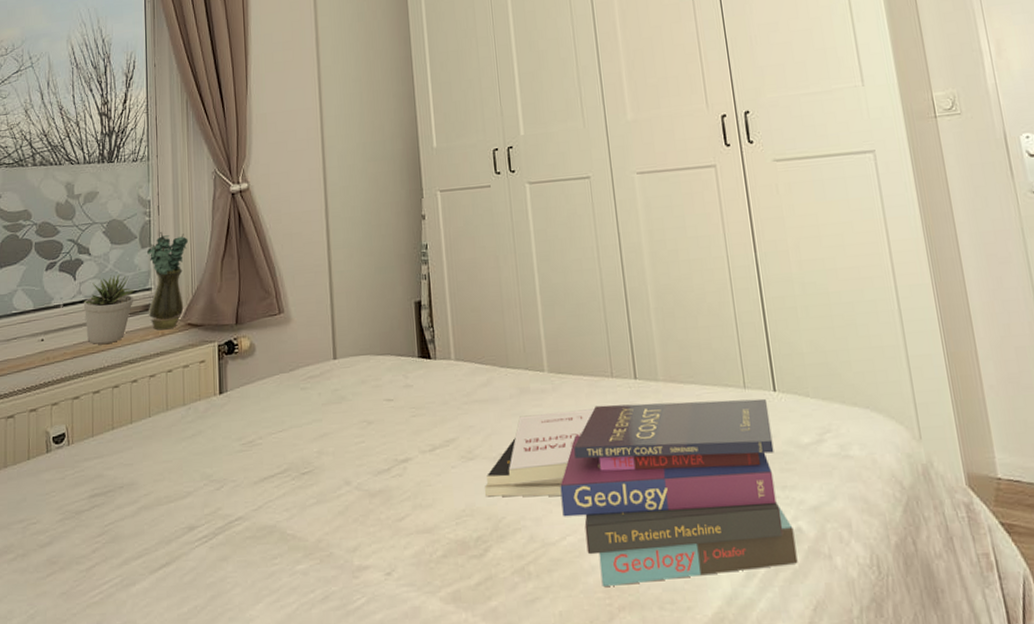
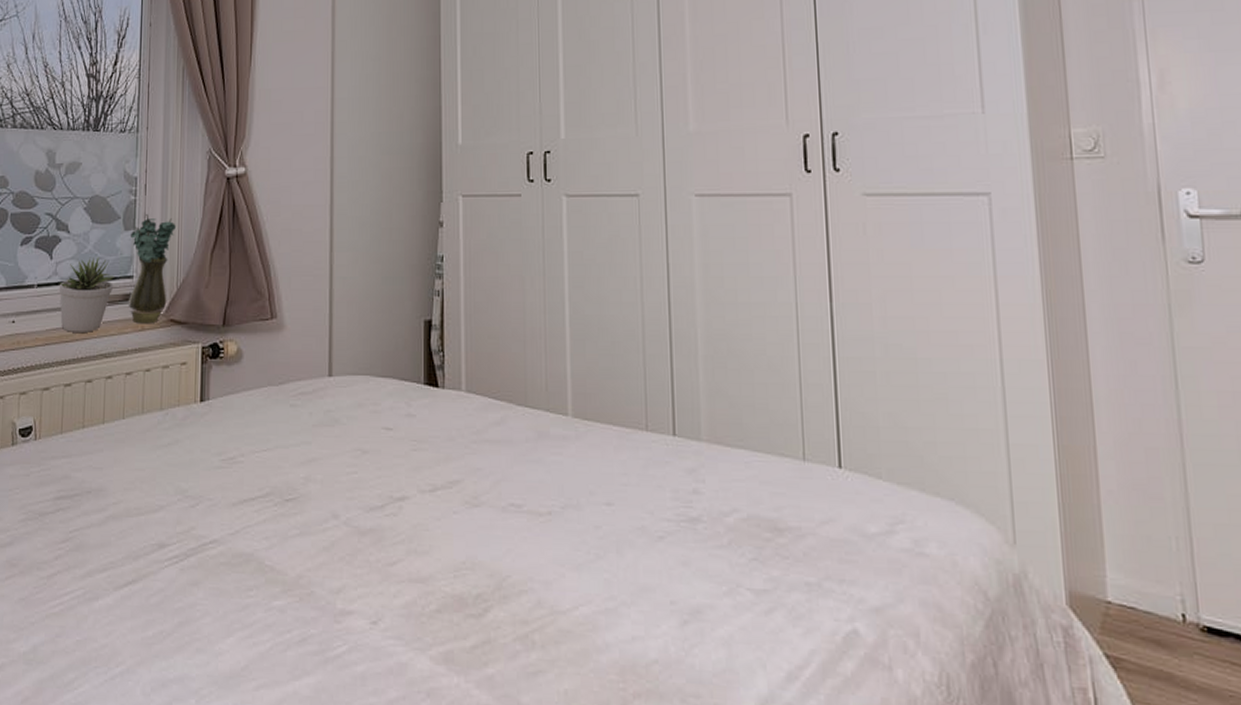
books: present [485,407,595,497] -> none [490,463,623,560]
books: present [560,398,798,586] -> none [576,461,851,672]

